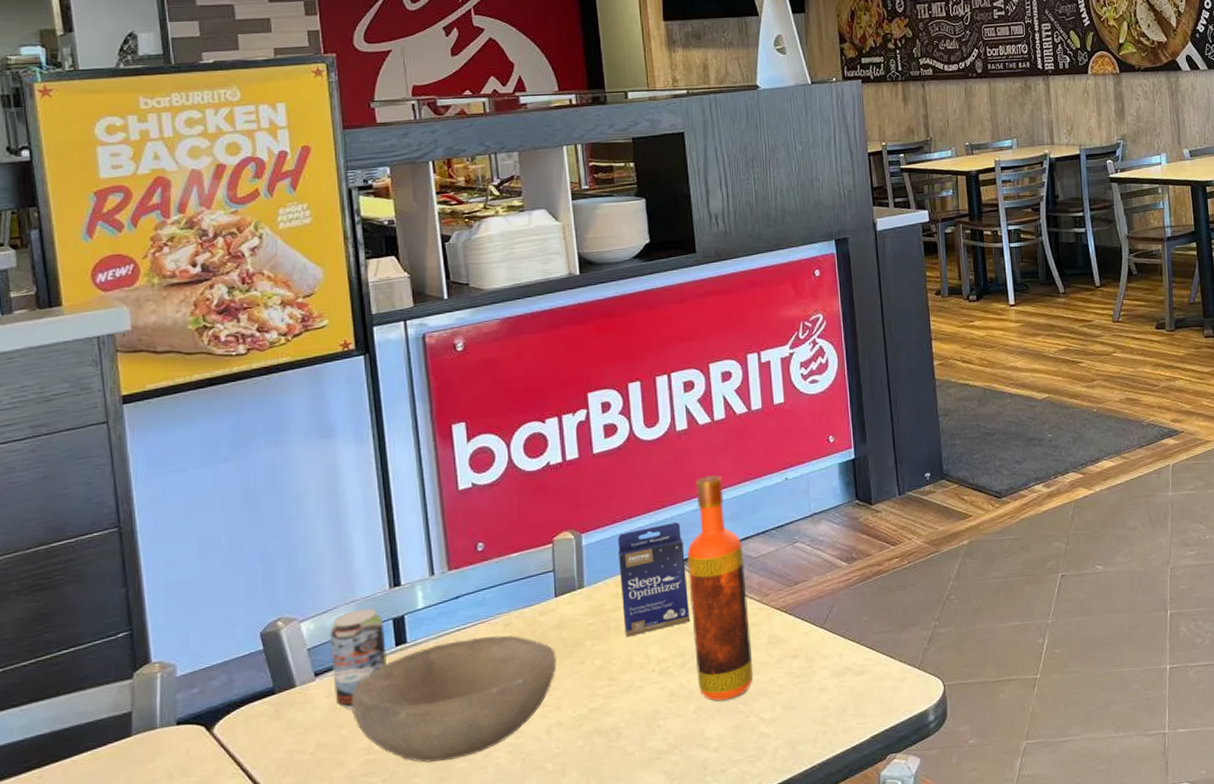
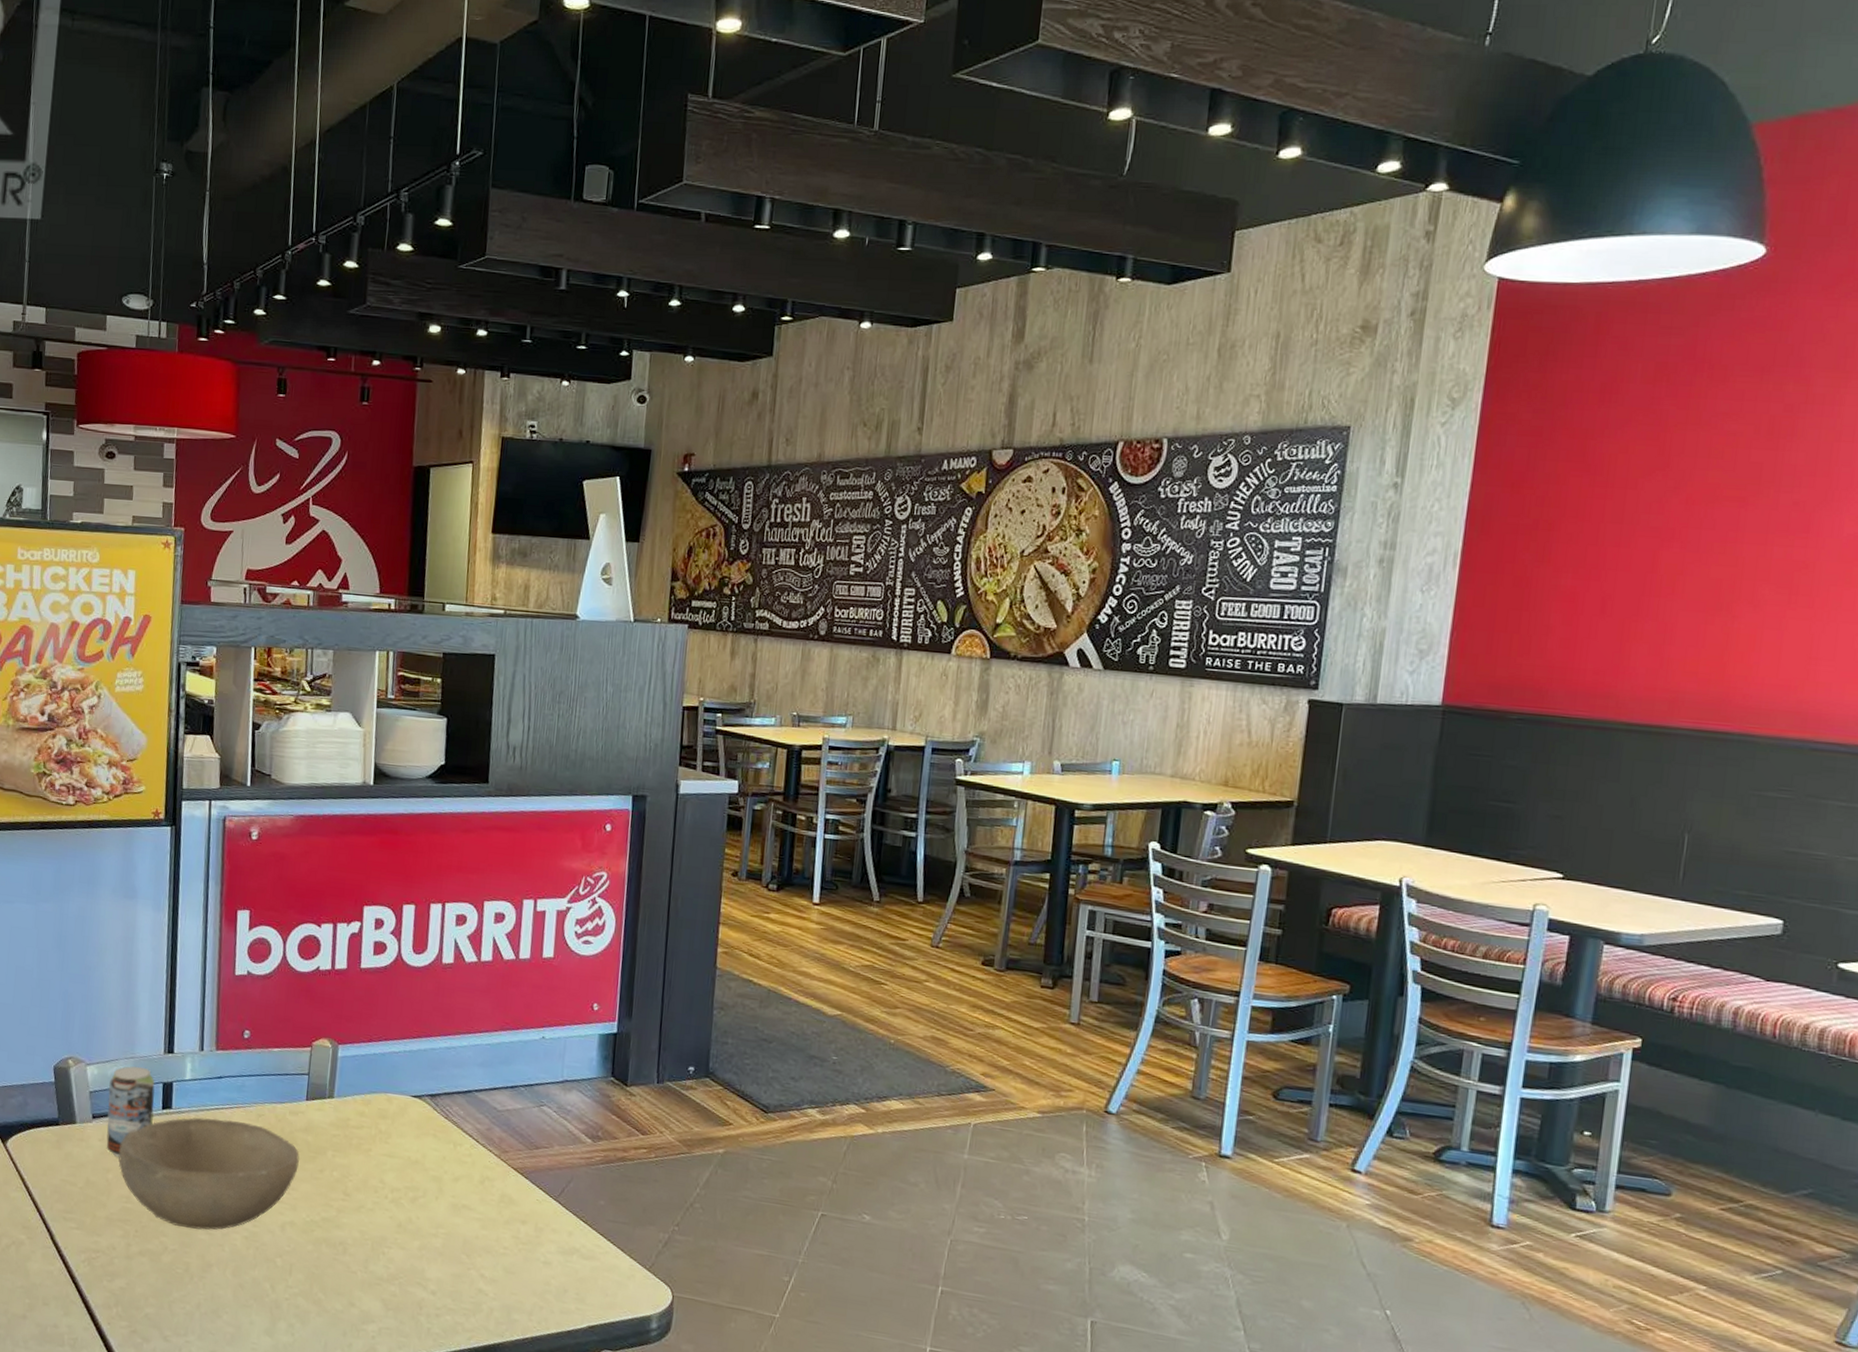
small box: present [618,522,691,638] -> none [365,1053,433,1159]
hot sauce: present [686,475,754,702] -> none [426,1015,489,1247]

